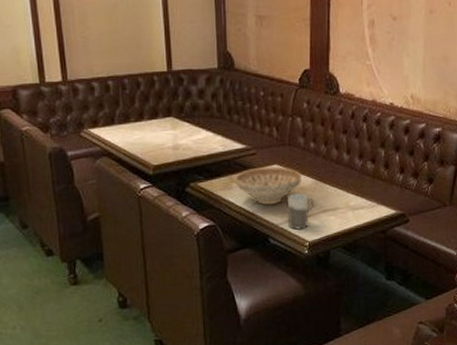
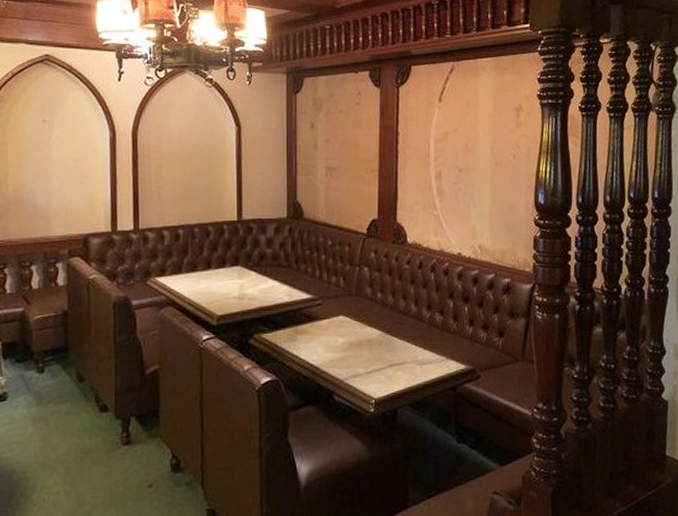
decorative bowl: present [235,166,301,205] -> none [300,318,368,359]
mug: present [287,192,314,230] -> none [352,345,380,385]

